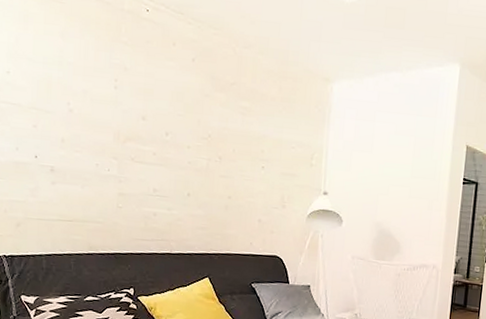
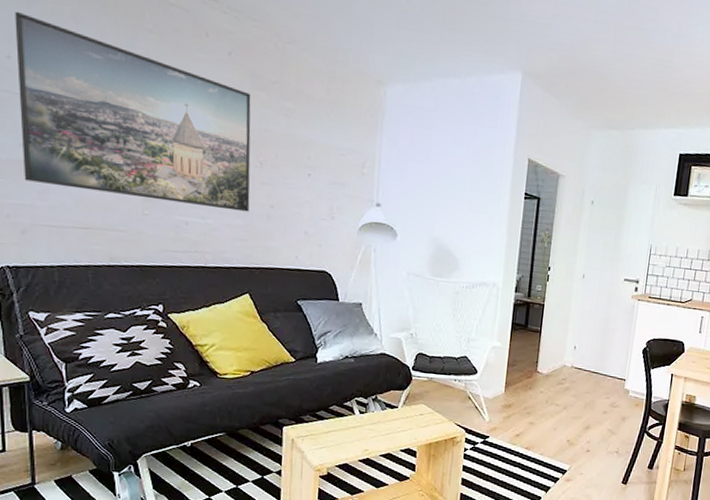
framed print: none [13,32,212,203] -> present [15,11,251,212]

